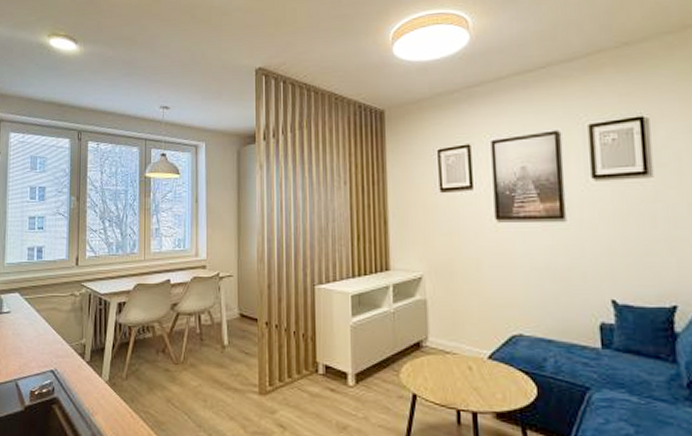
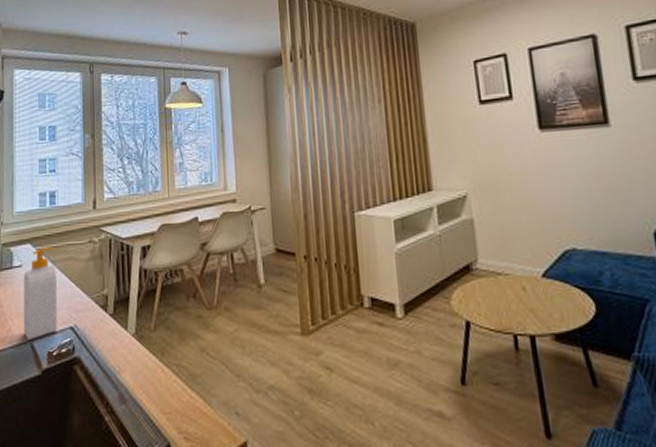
soap bottle: none [9,296,42,379] -> present [23,246,58,340]

